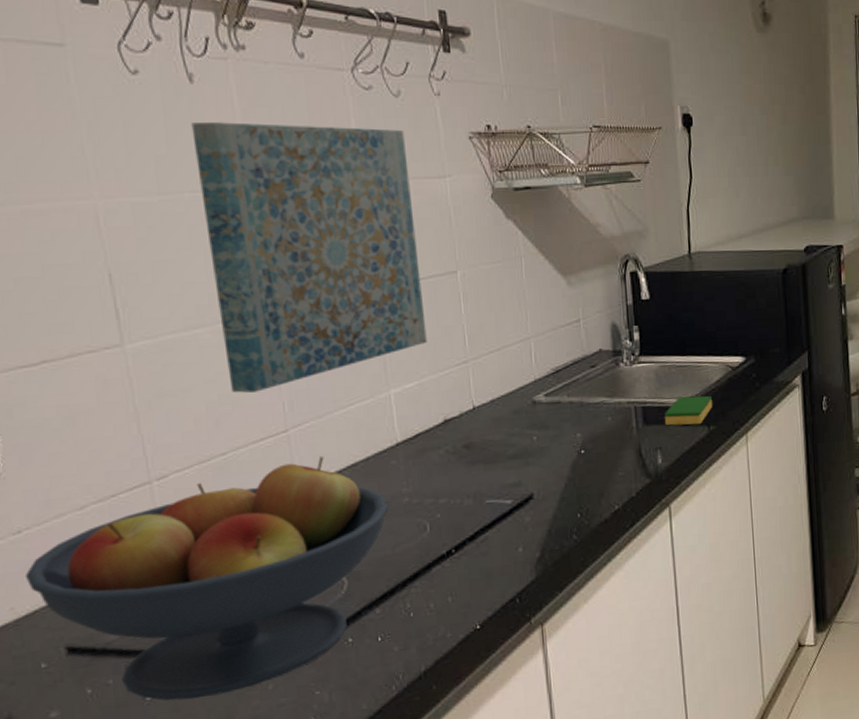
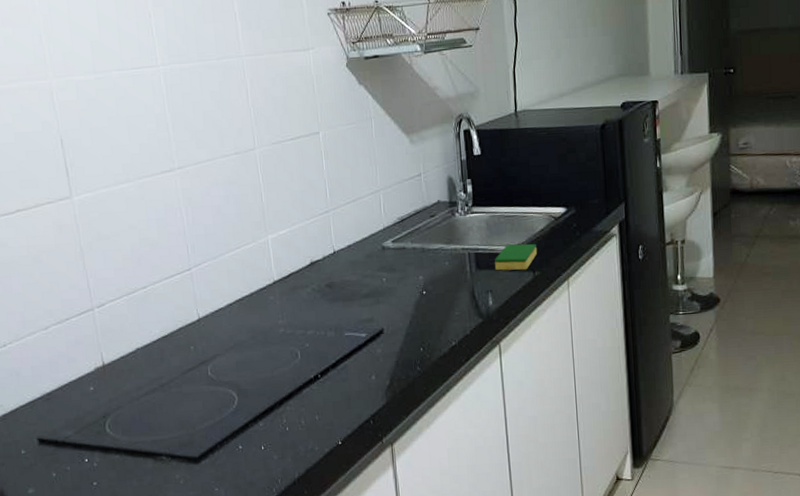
fruit bowl: present [24,456,389,701] -> none [9,291,268,487]
wall art: present [191,122,427,394] -> none [116,9,297,238]

